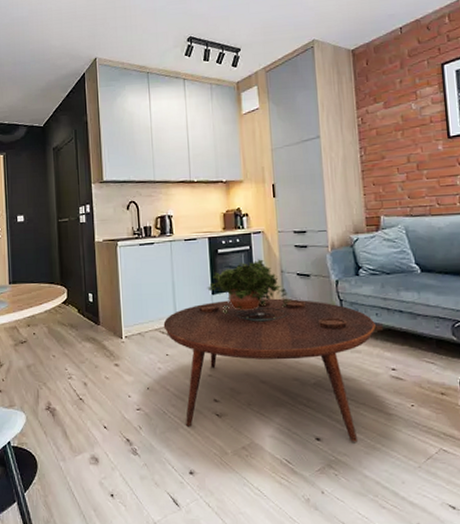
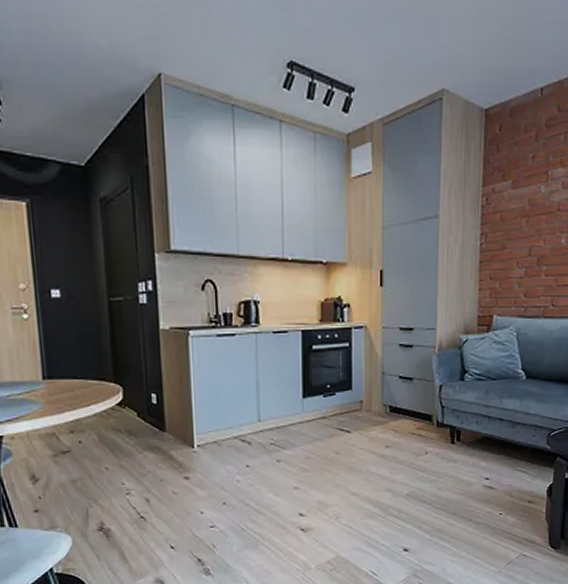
coffee table: present [163,298,376,442] -> none [244,403,475,551]
potted plant: present [207,259,291,314] -> none [297,358,391,420]

